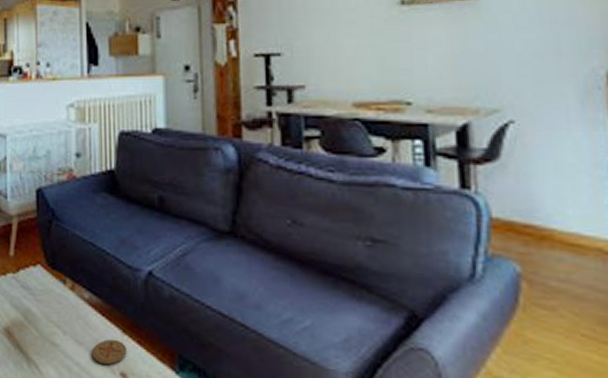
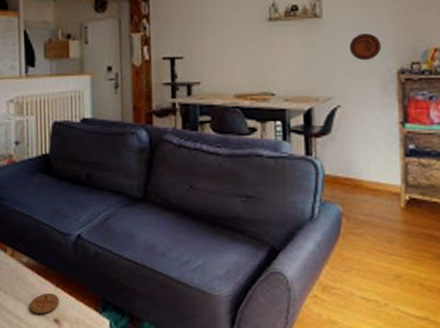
decorative plate: none [526,19,579,58] -> present [349,33,381,61]

